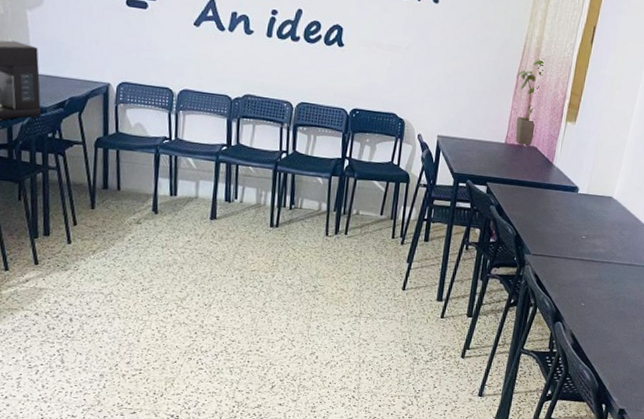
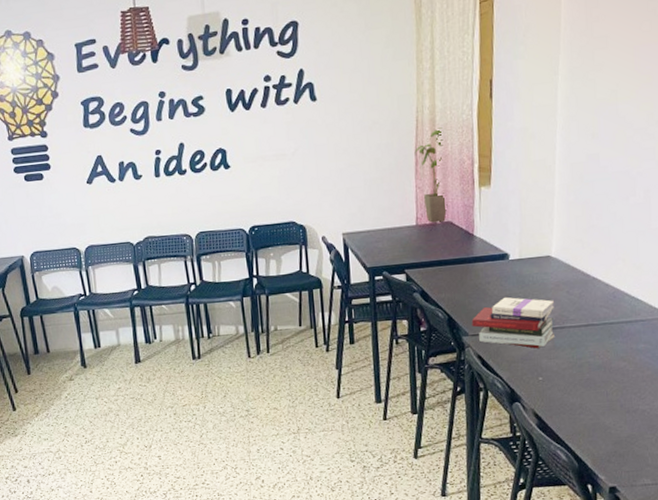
books: none [535,225,608,277] -> present [471,297,555,348]

